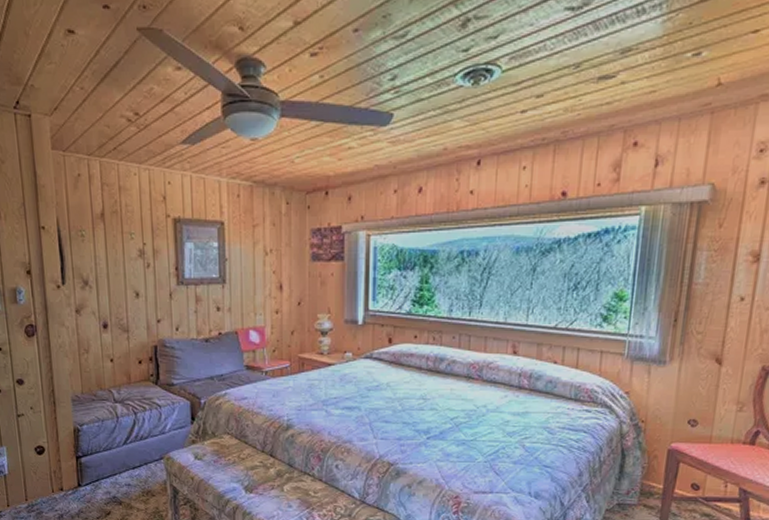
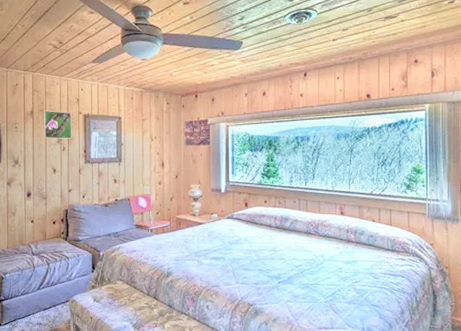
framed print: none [117,211,159,252] -> present [43,110,72,139]

